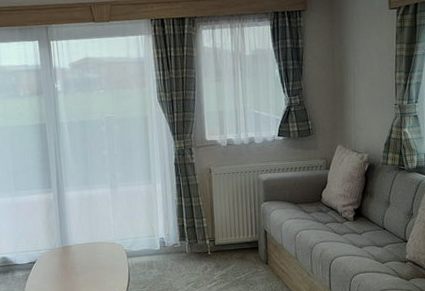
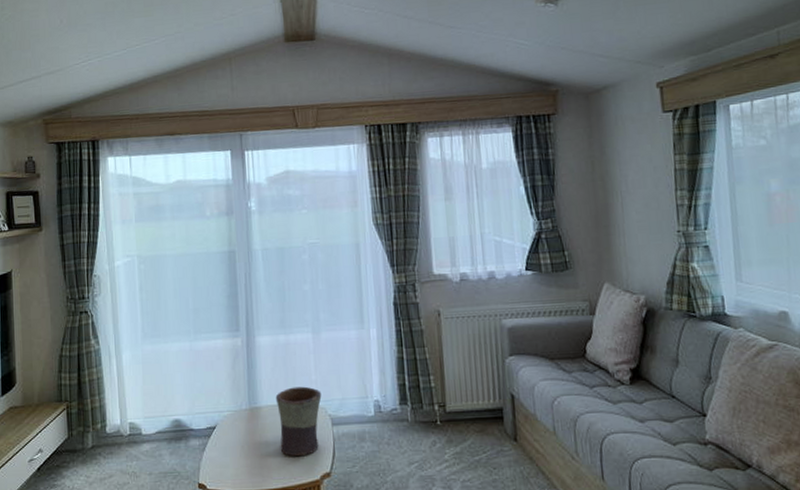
flower pot: none [82,229,119,282] -> present [275,386,322,457]

